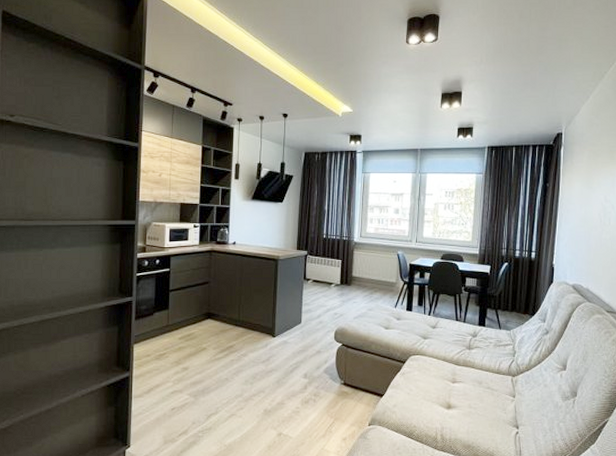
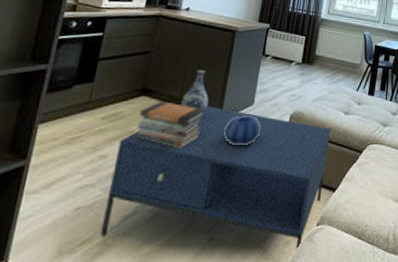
coffee table: none [192,325,374,446] -> present [100,105,331,251]
book stack: none [208,323,261,362] -> present [136,101,205,149]
vase: none [239,296,263,330] -> present [180,70,209,111]
decorative bowl: none [278,333,311,359] -> present [223,115,262,146]

